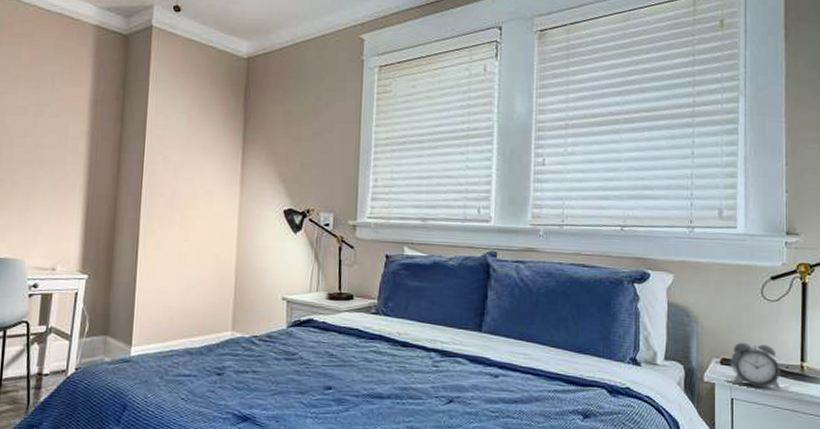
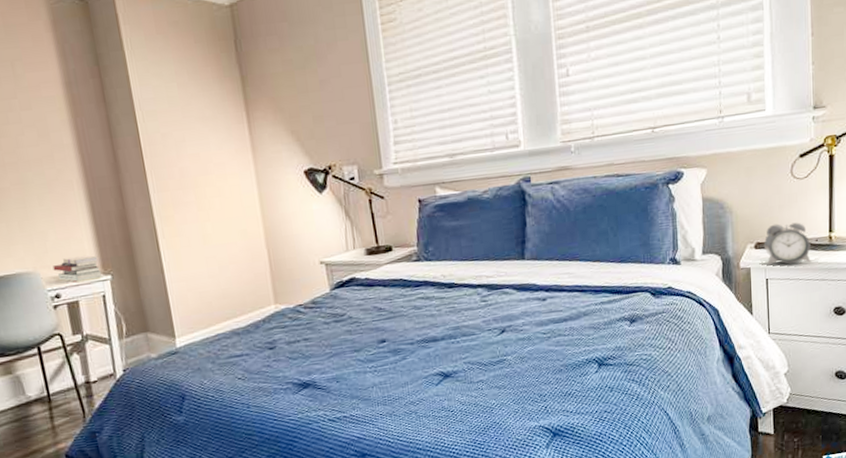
books: none [38,251,80,278] -> present [52,255,102,283]

